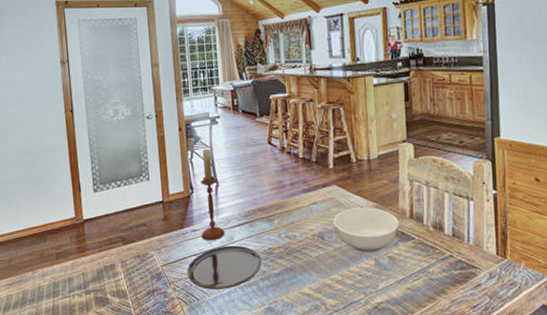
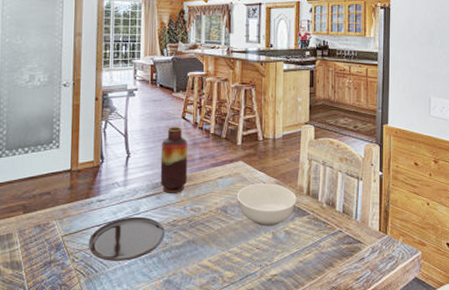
candlestick: present [201,147,225,241] -> none [106,118,131,212]
vase: none [249,153,279,221] -> present [160,127,188,193]

